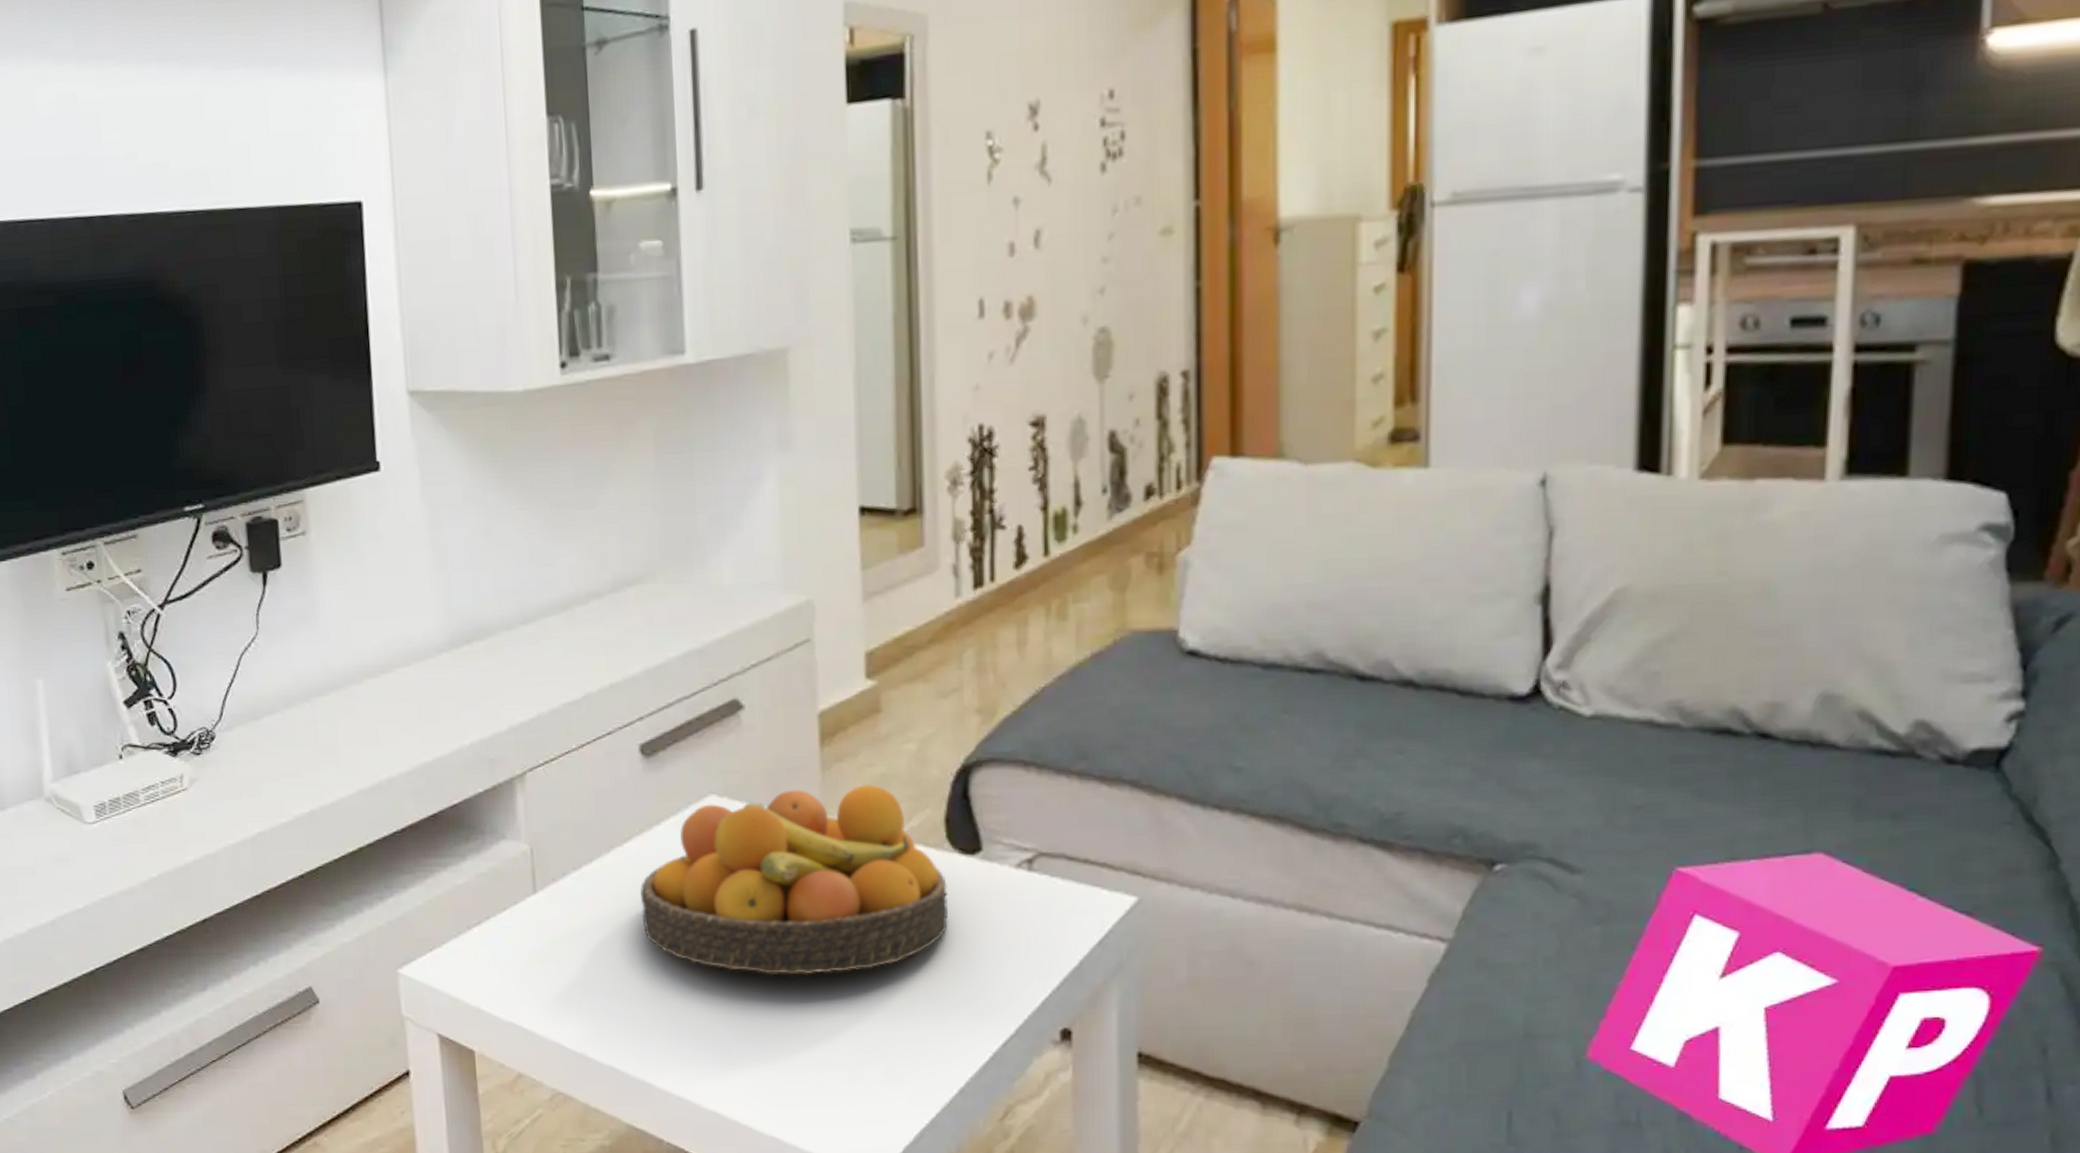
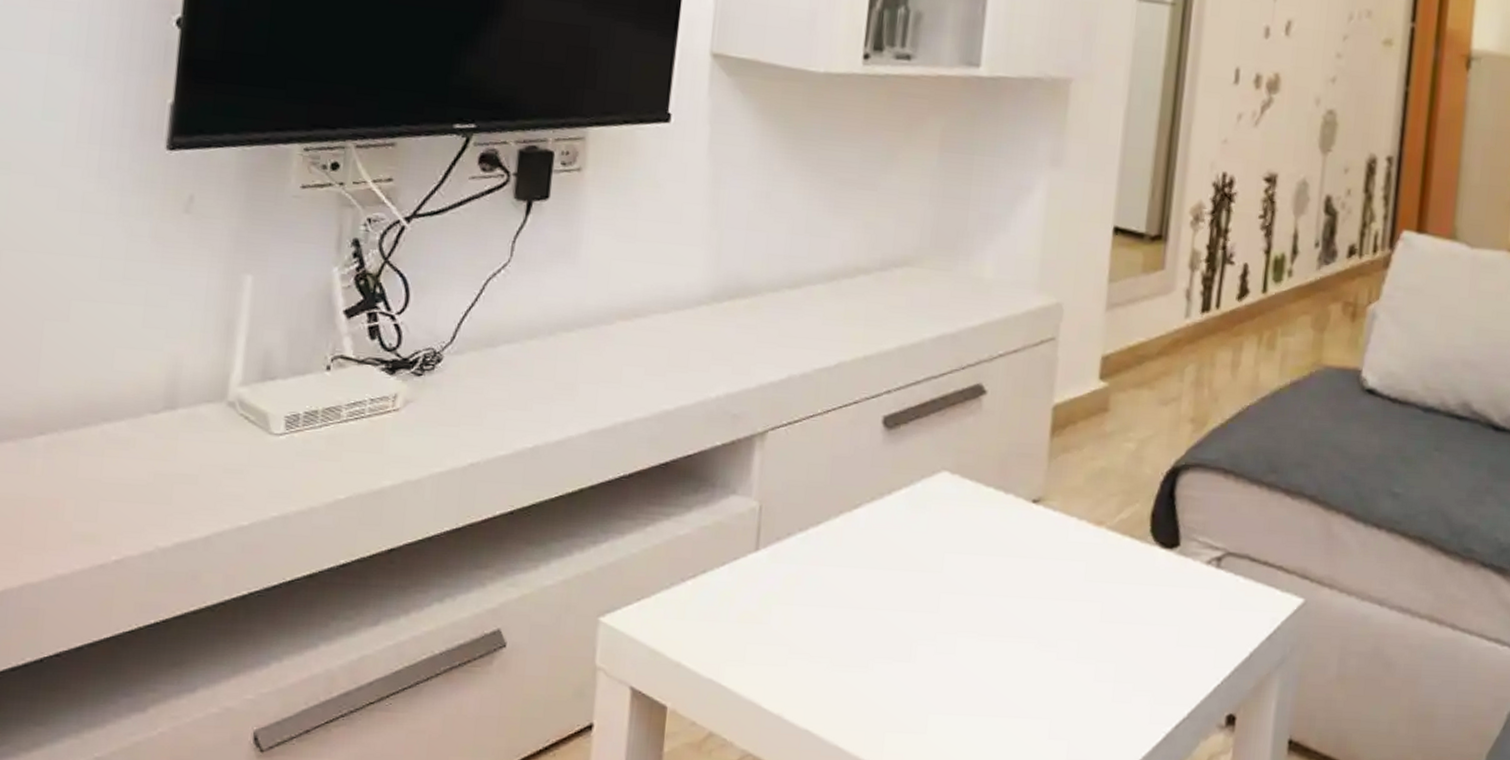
fruit bowl: present [640,783,949,975] -> none [860,474,1146,650]

